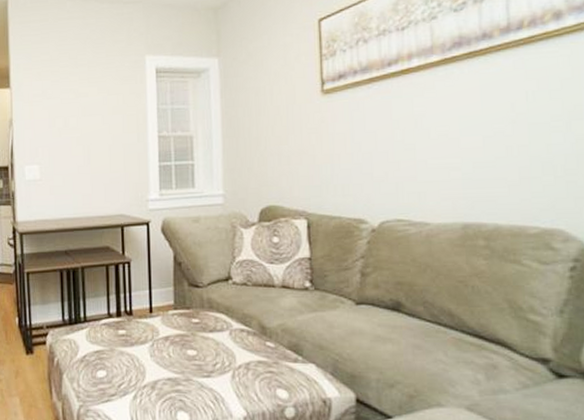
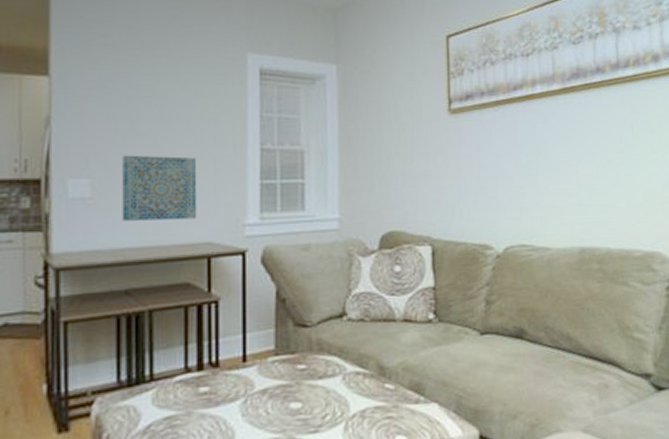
wall art: none [59,145,113,197] -> present [122,155,197,221]

